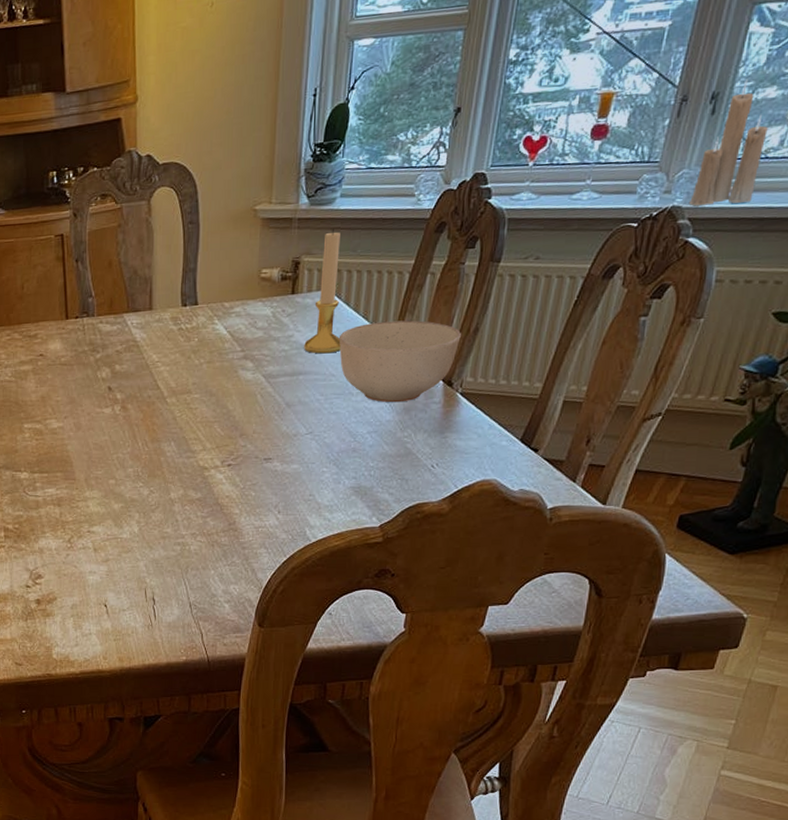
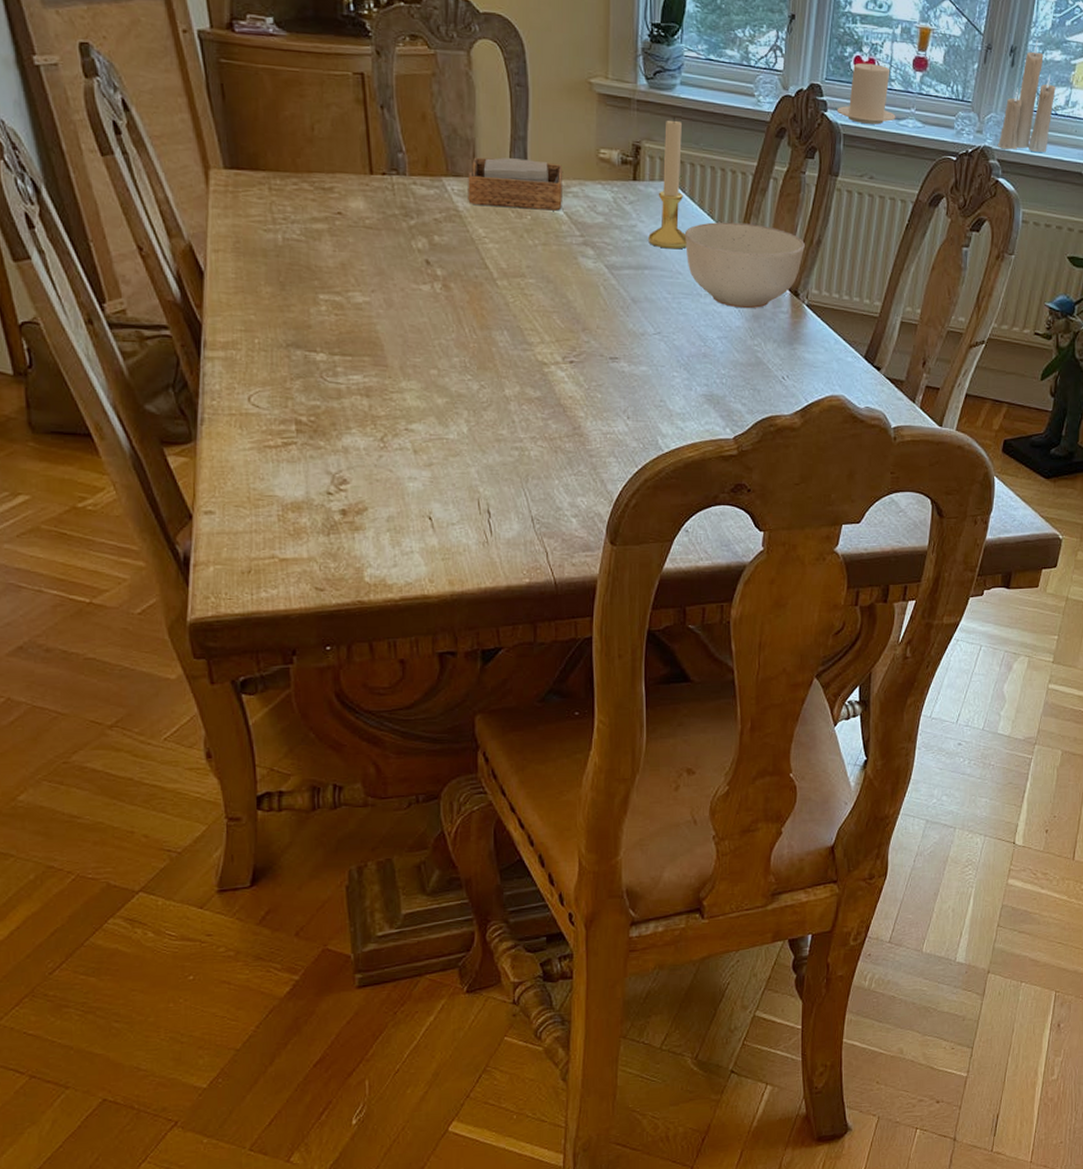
napkin holder: none [144,287,228,334] -> present [468,157,564,211]
candle: none [501,141,568,205] -> present [836,62,896,125]

